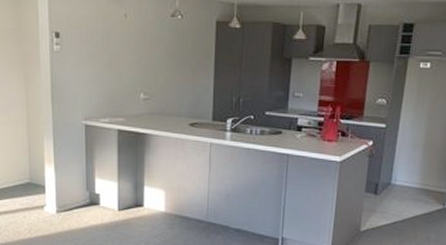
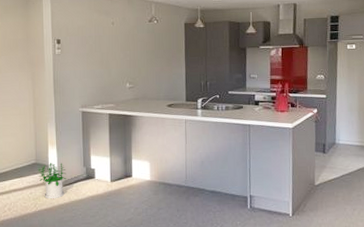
potted plant: none [33,183,66,226] -> present [38,162,66,199]

